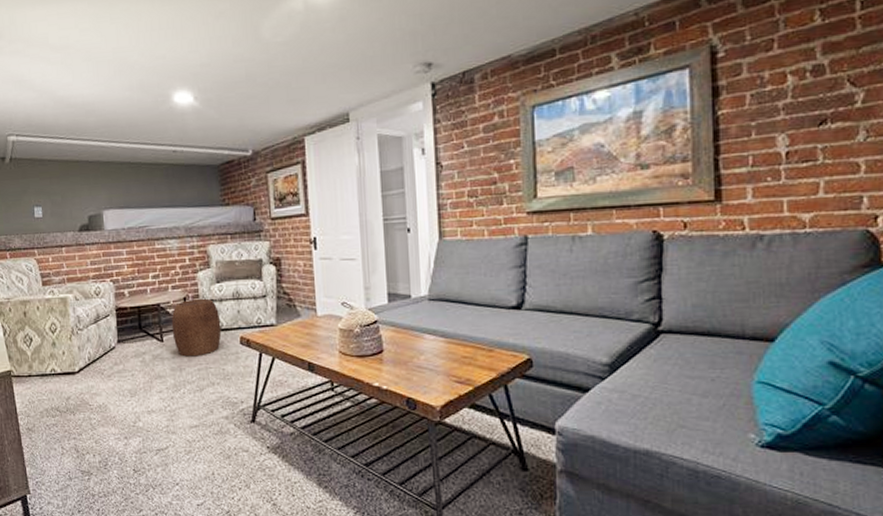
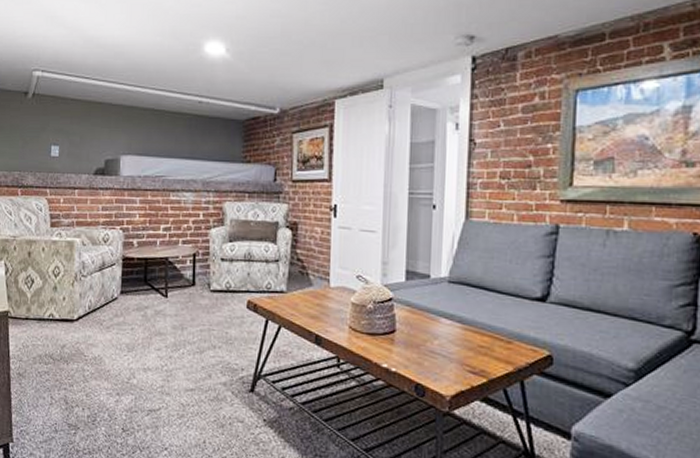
stool: present [171,298,222,357] -> none [177,256,229,317]

